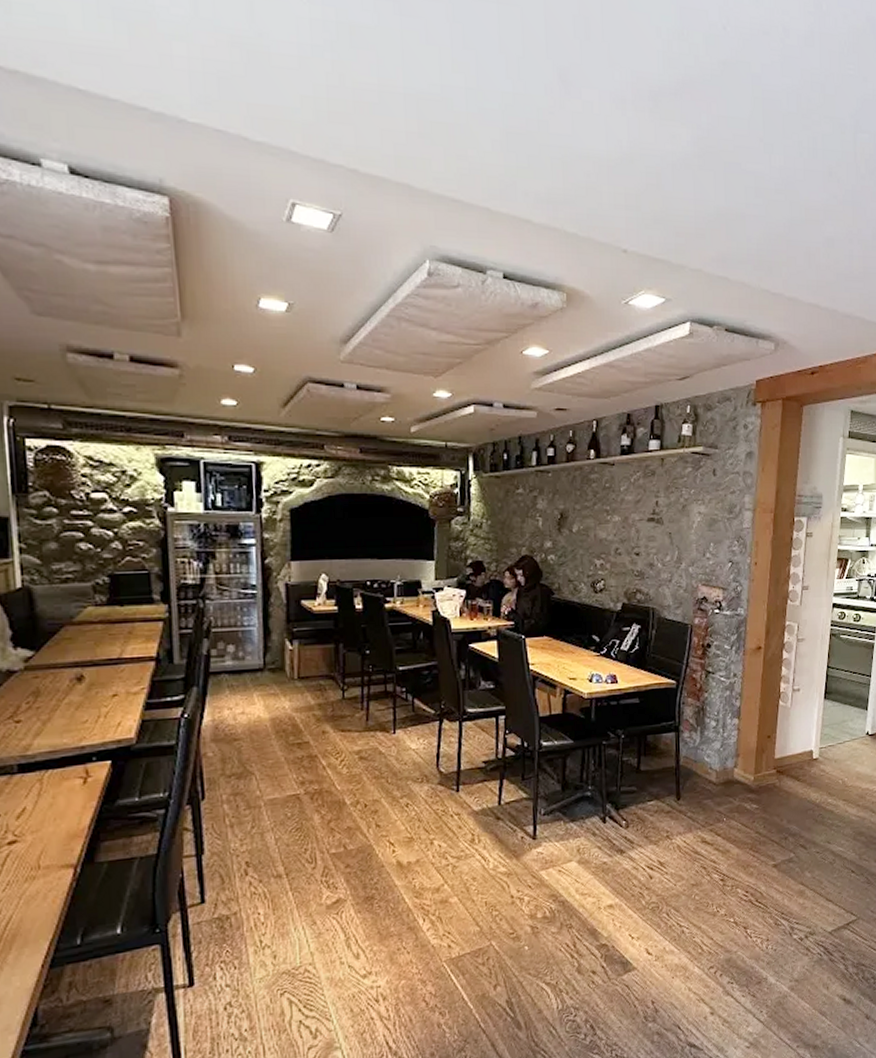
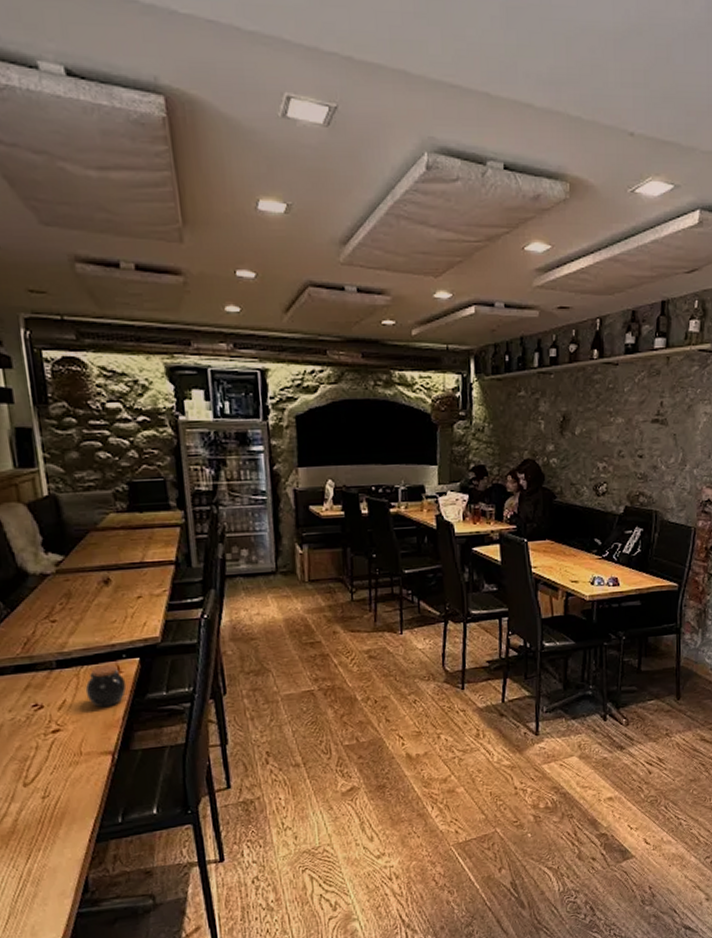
jar: none [48,768,95,816] -> present [85,664,127,708]

